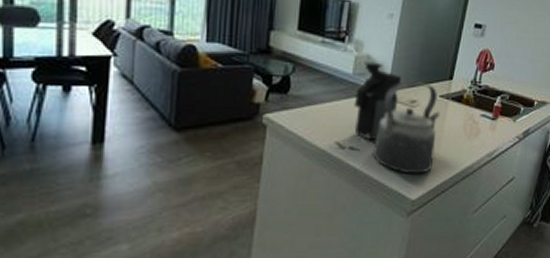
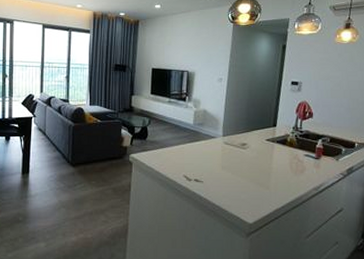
coffee maker: present [354,62,401,141] -> none [196,115,232,175]
kettle: present [373,81,440,174] -> none [214,129,268,203]

